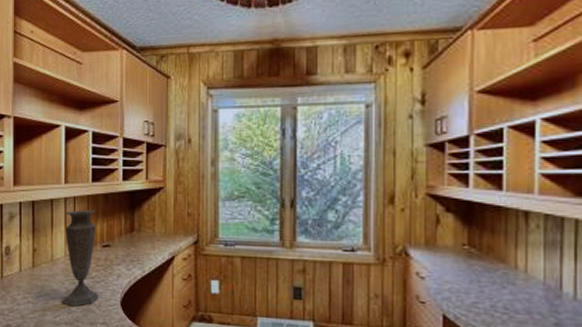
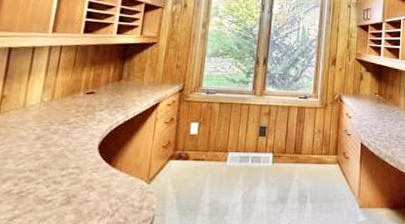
vase: present [62,210,99,307] -> none [29,58,83,153]

